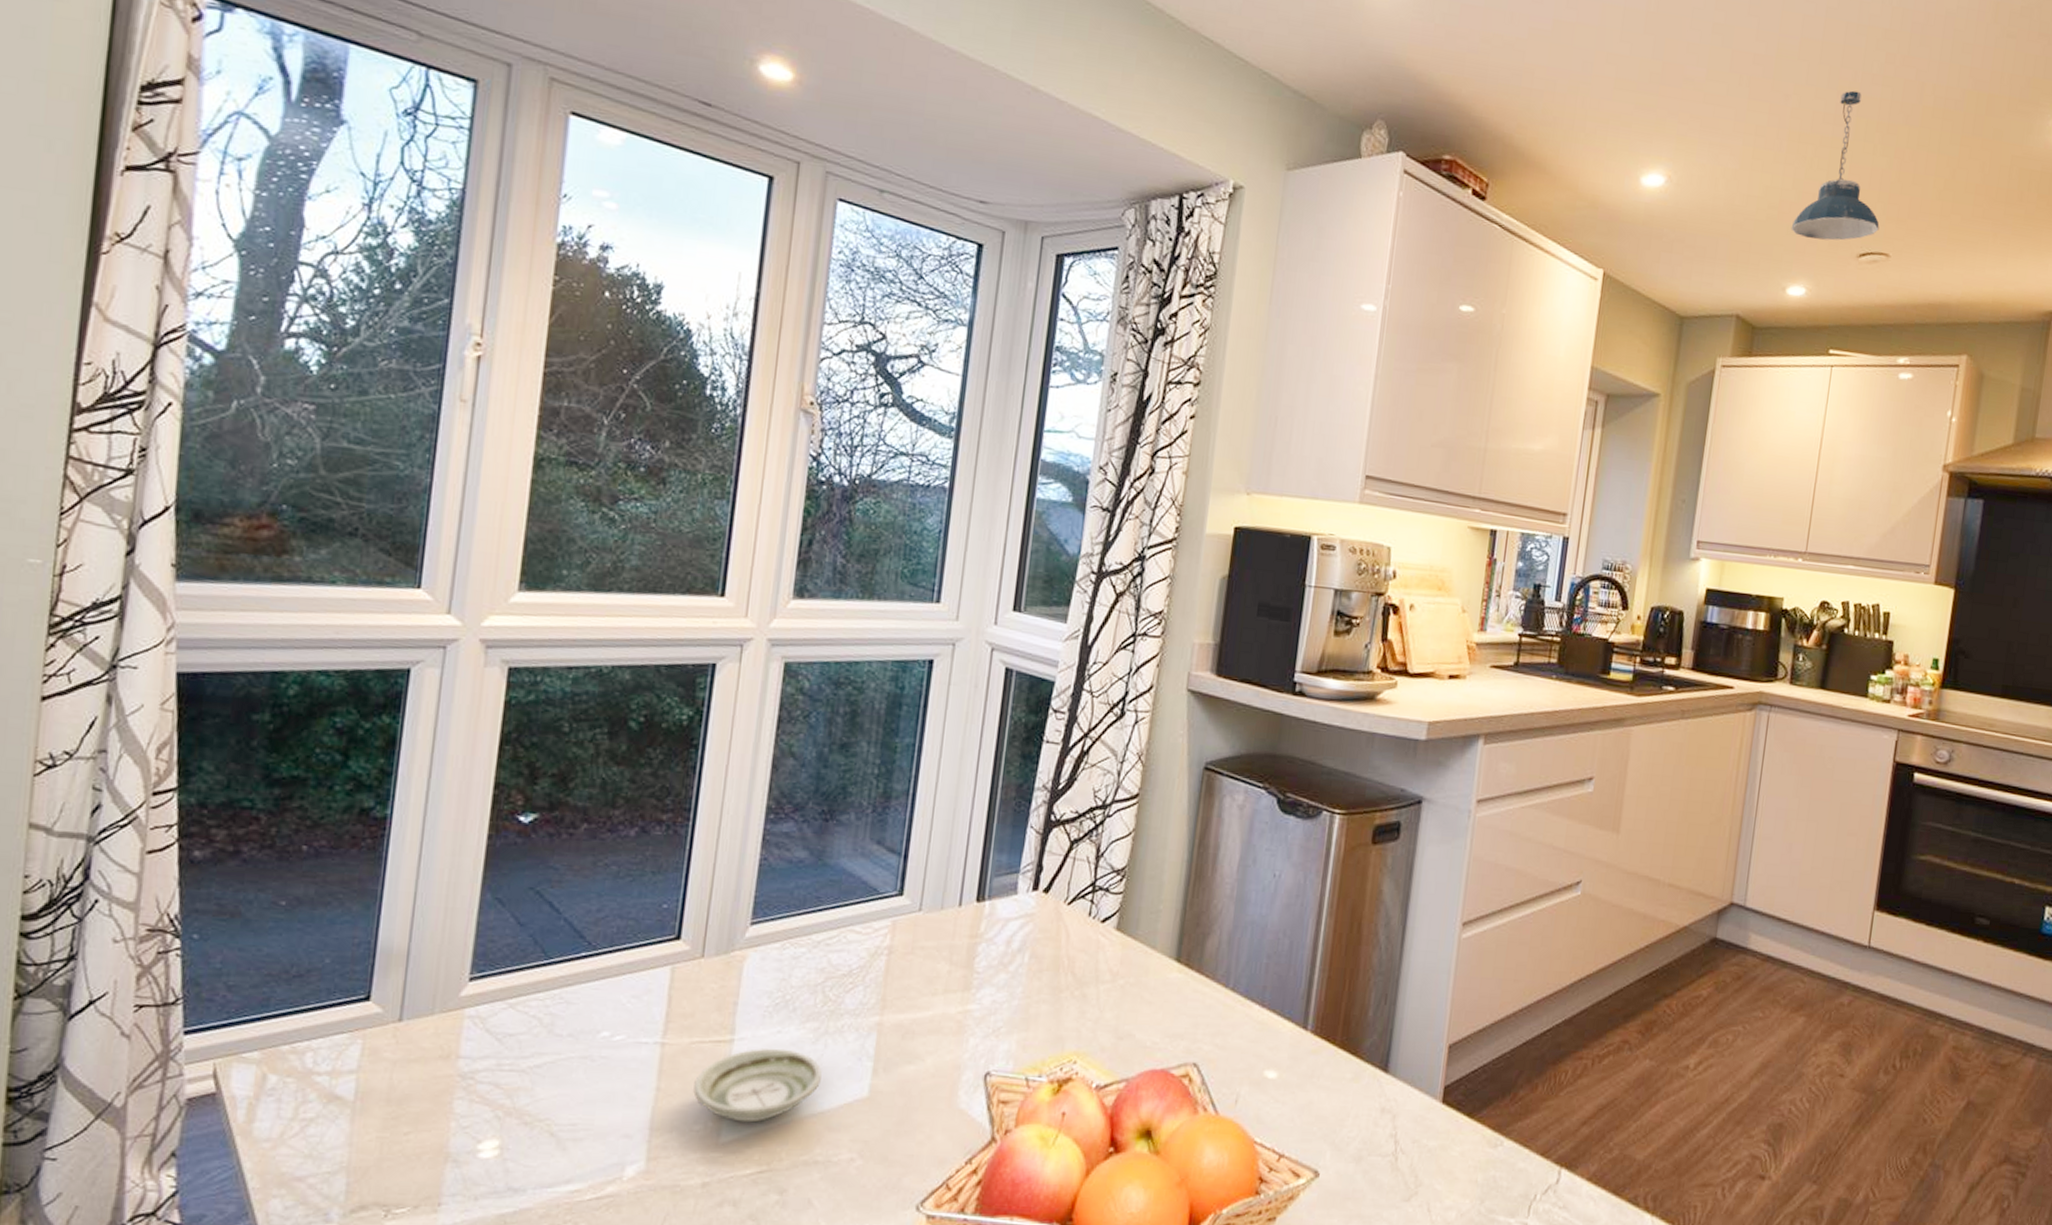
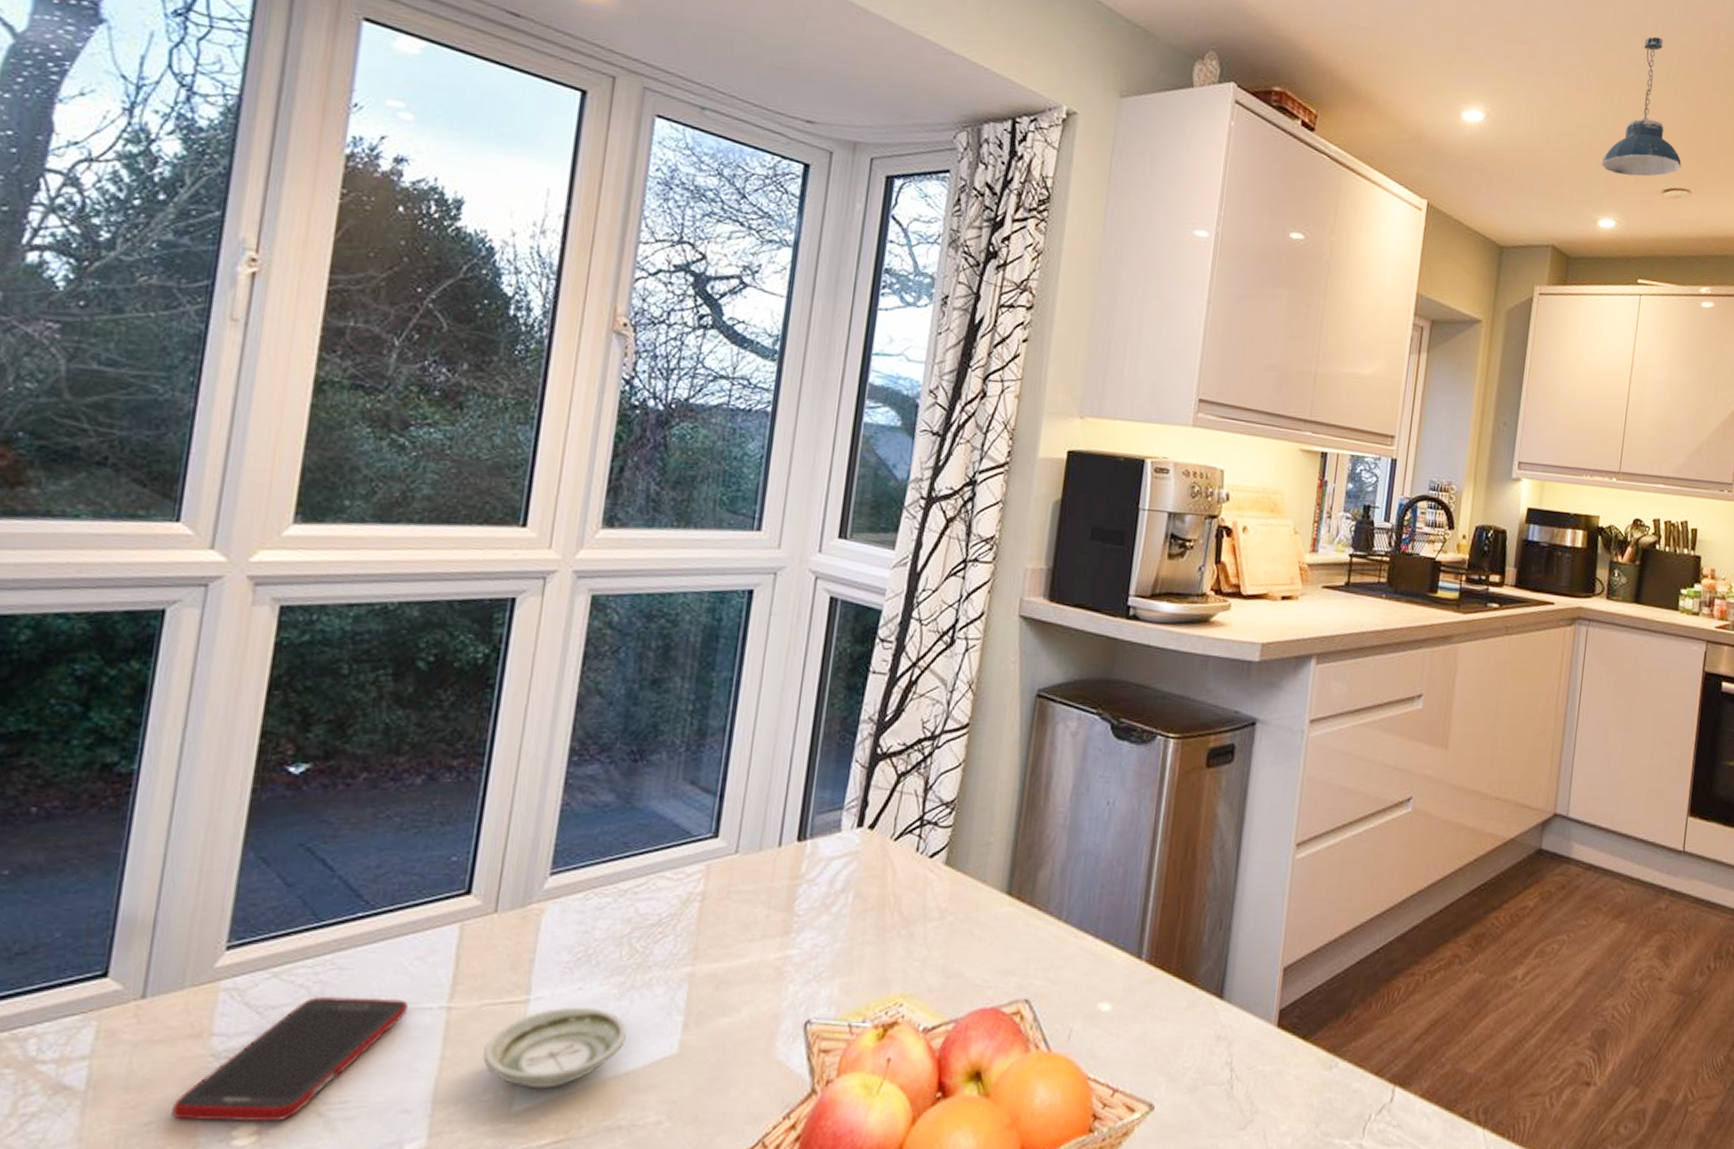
cell phone: none [426,1026,628,1138] -> present [171,995,409,1123]

